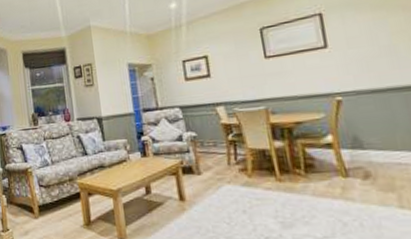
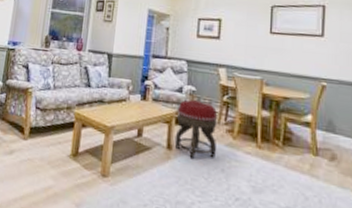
footstool: none [181,145,233,207] -> present [174,99,218,160]

